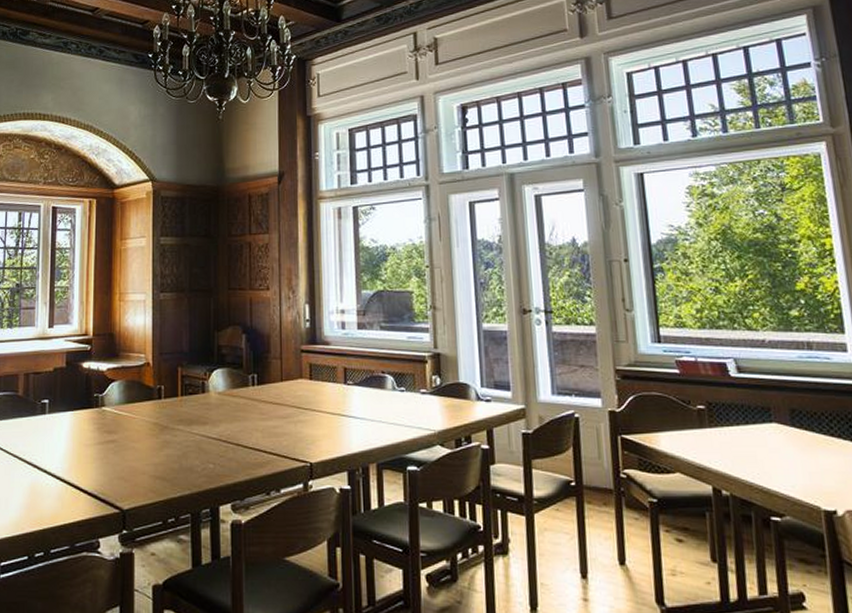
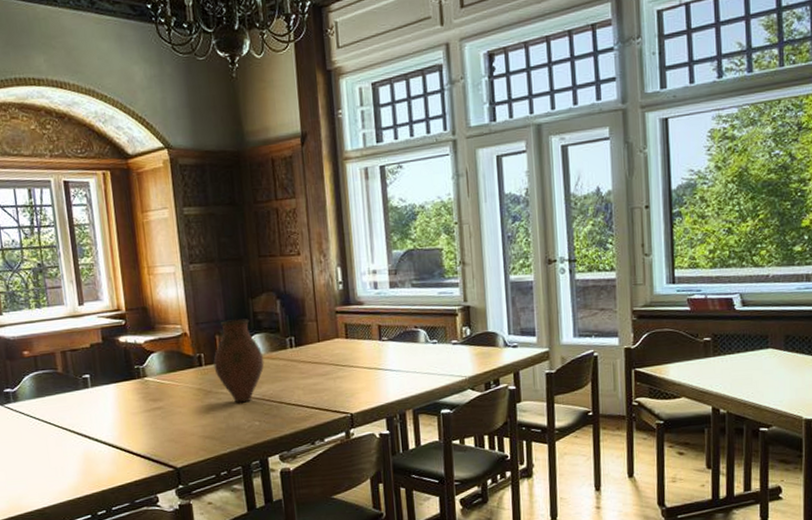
vase: none [173,352,224,442] -> present [213,318,264,403]

